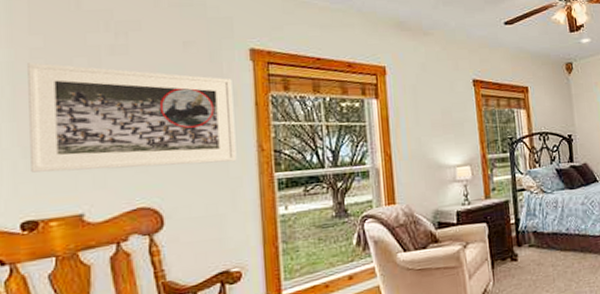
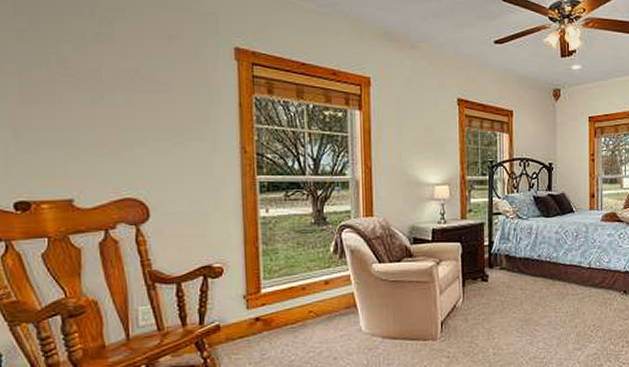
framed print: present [28,62,237,173] -> none [14,44,220,162]

